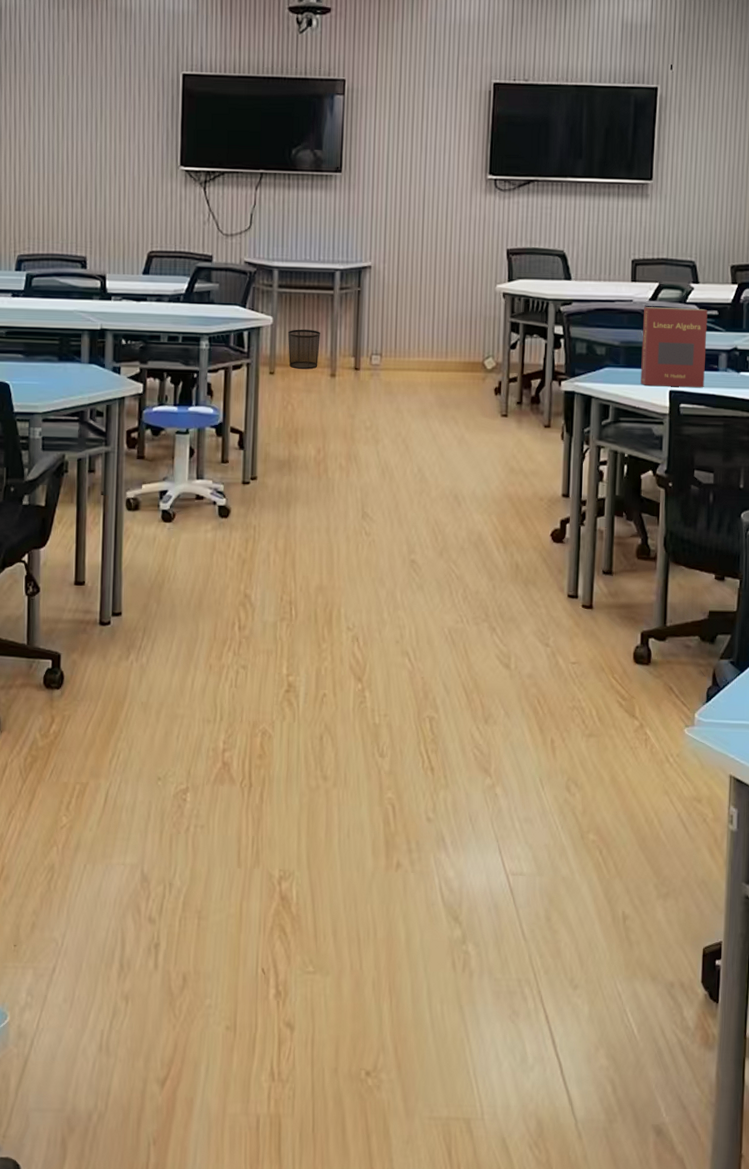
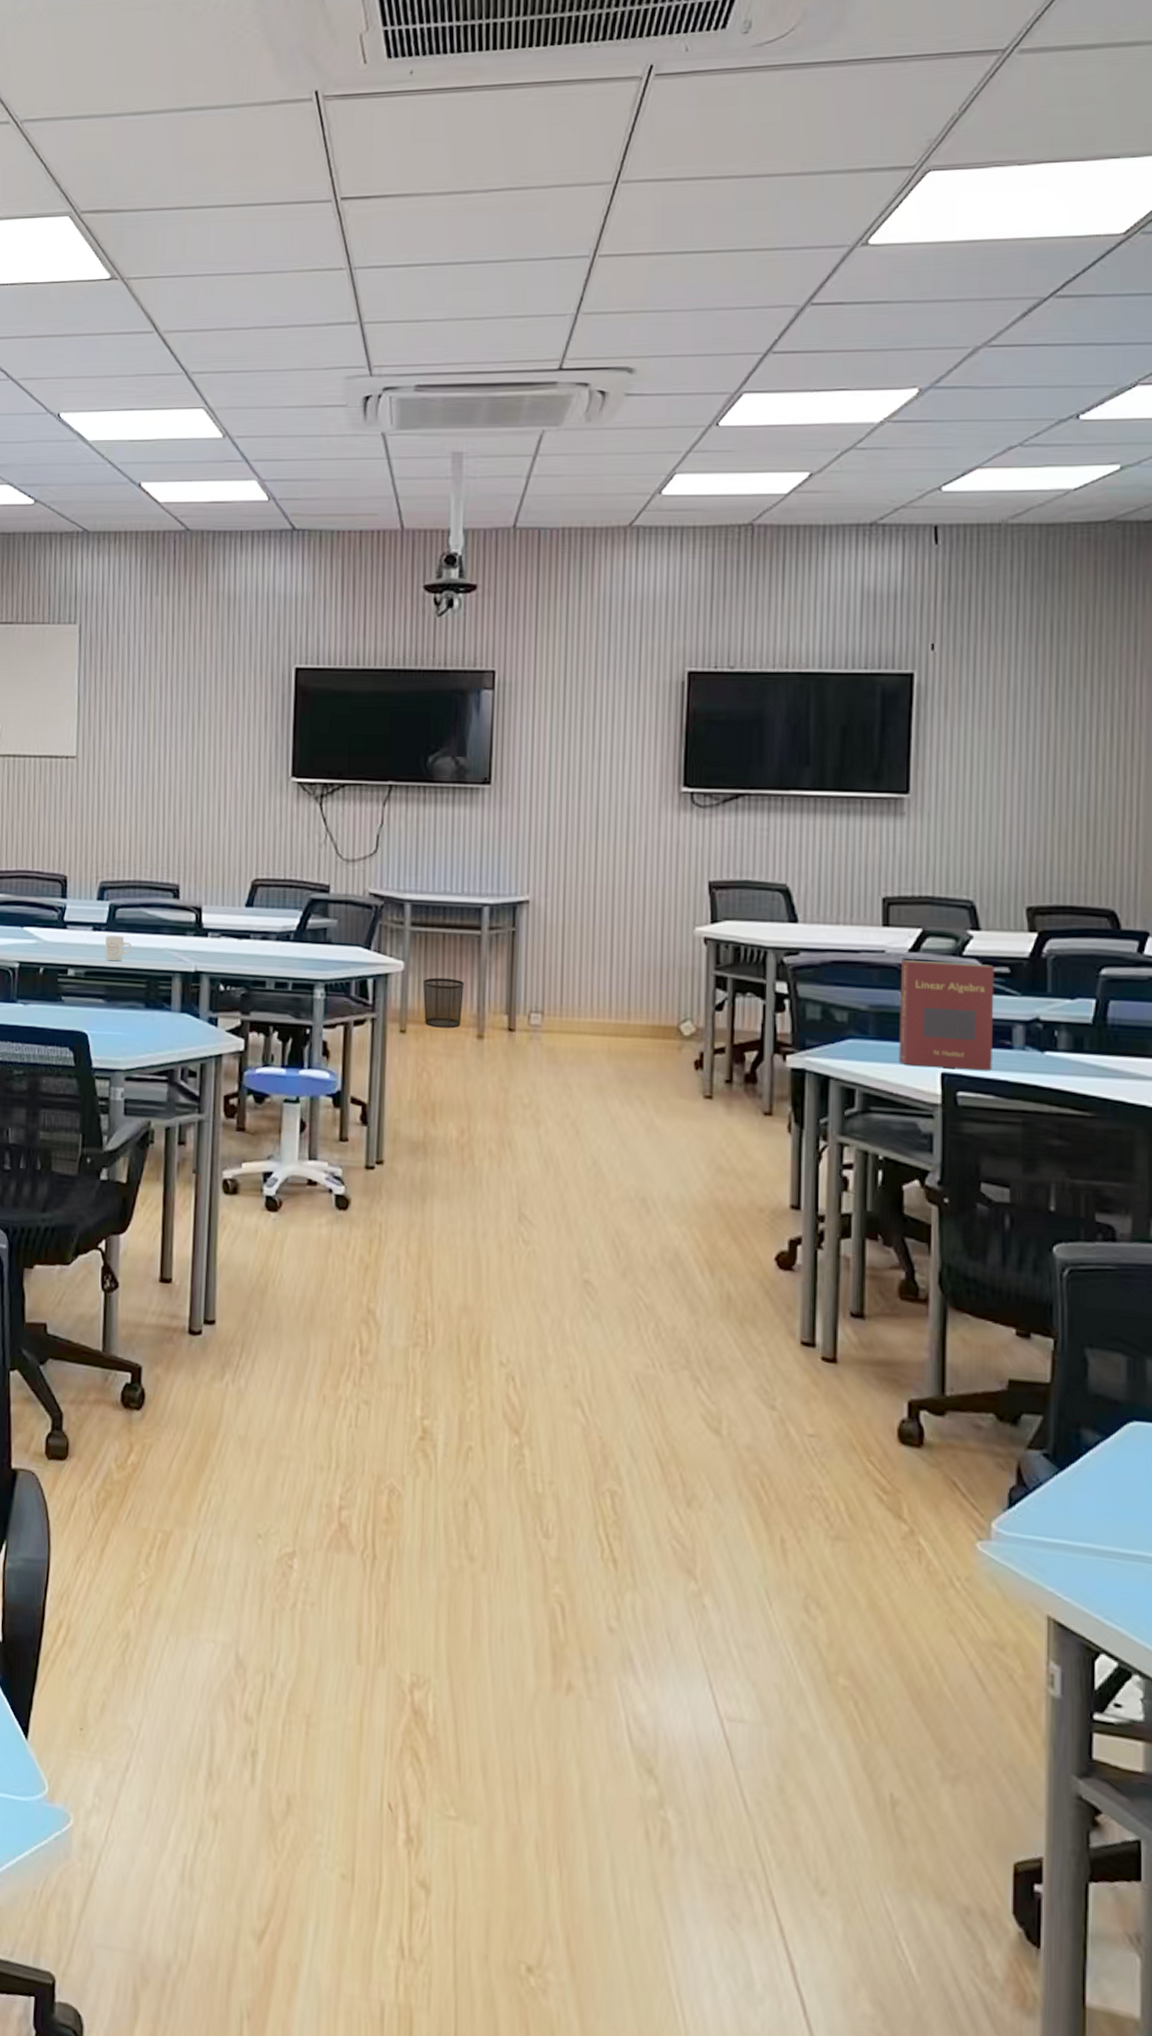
mug: none [22,301,46,322] -> present [104,935,132,962]

